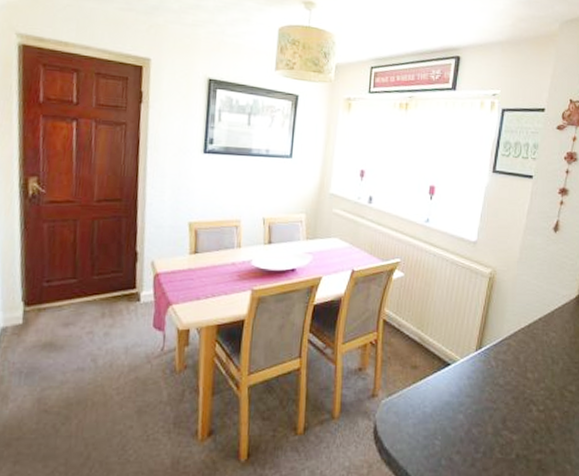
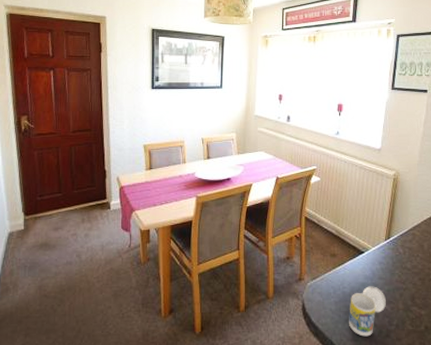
cup: none [428,405,473,466] -> present [349,286,386,337]

